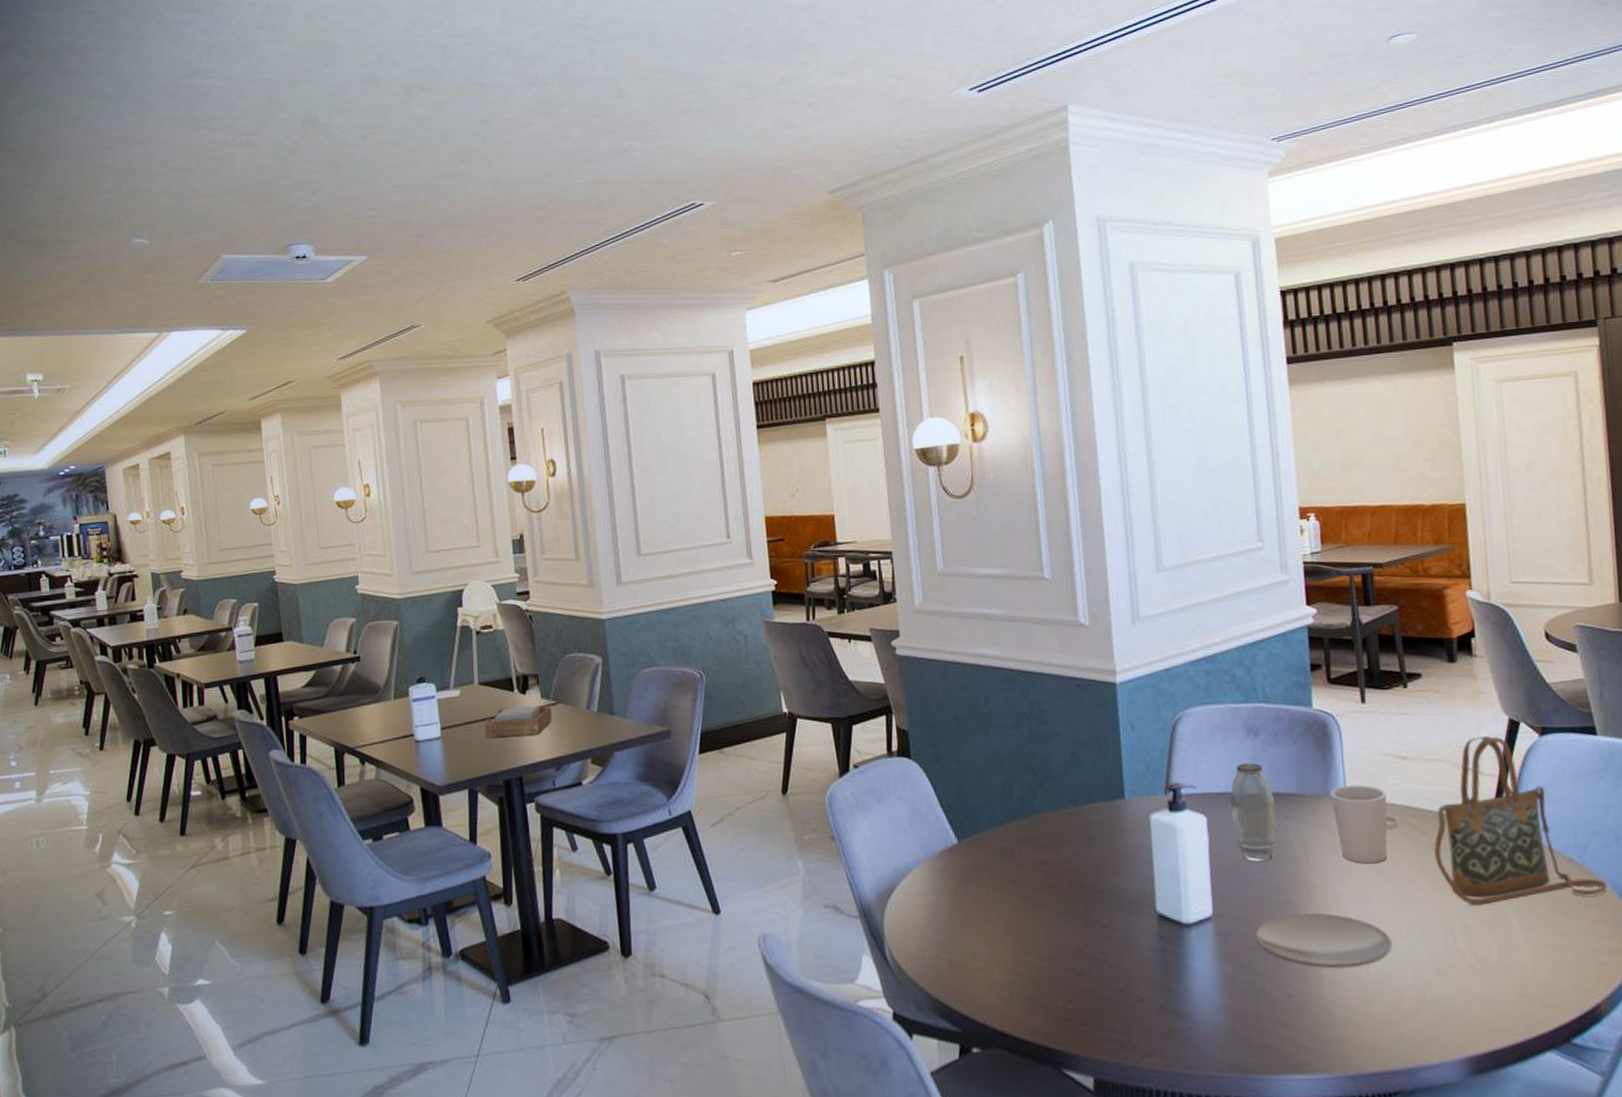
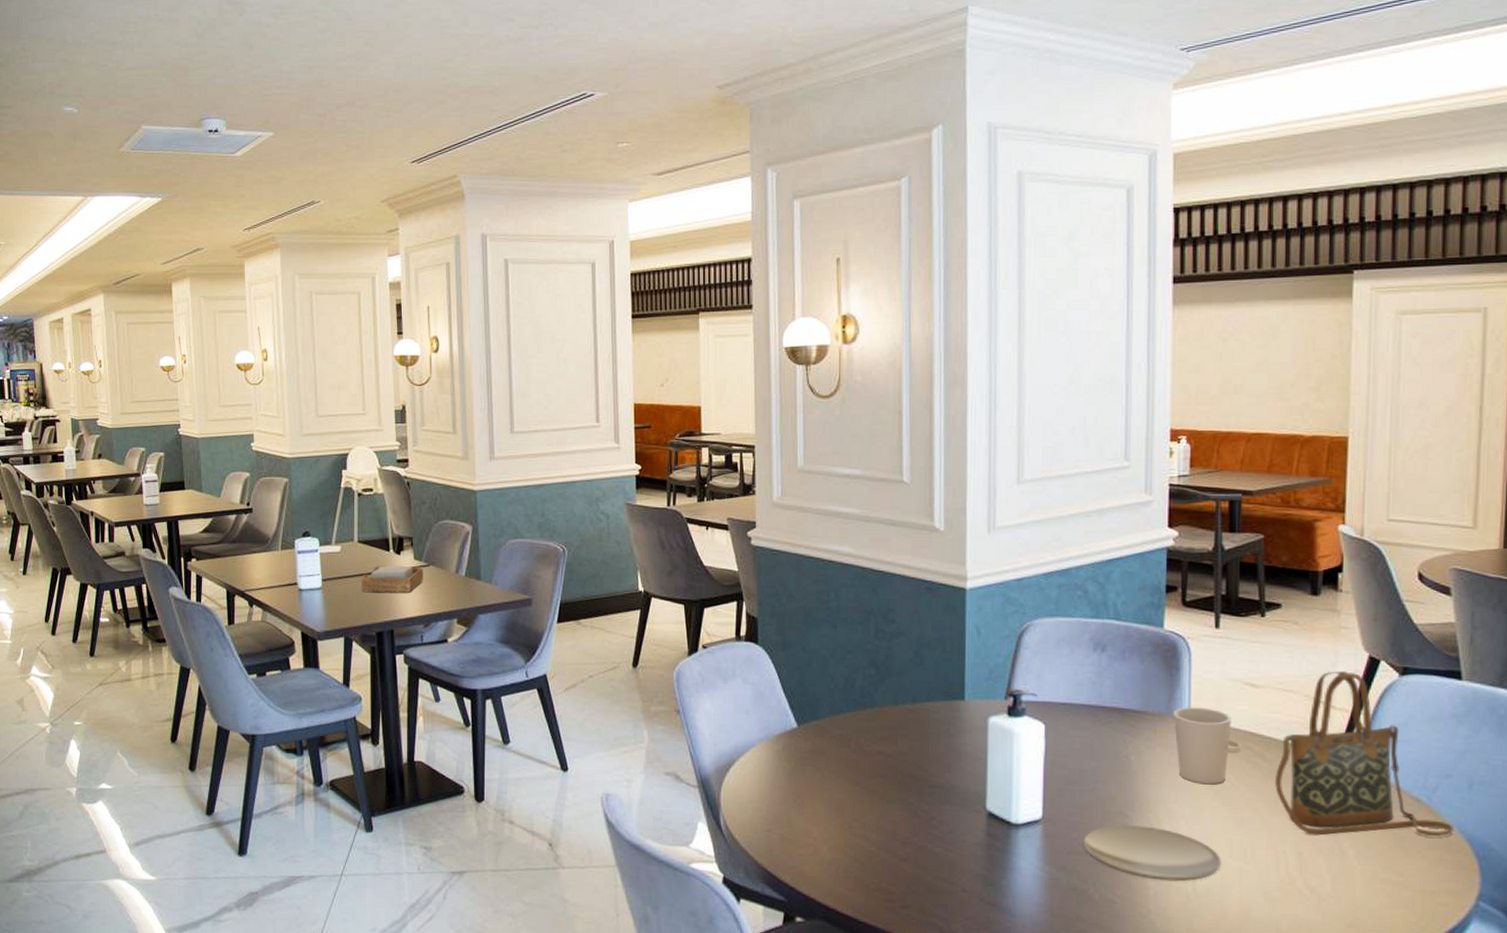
vase: present [1230,762,1276,862] -> none [1070,676,1116,772]

